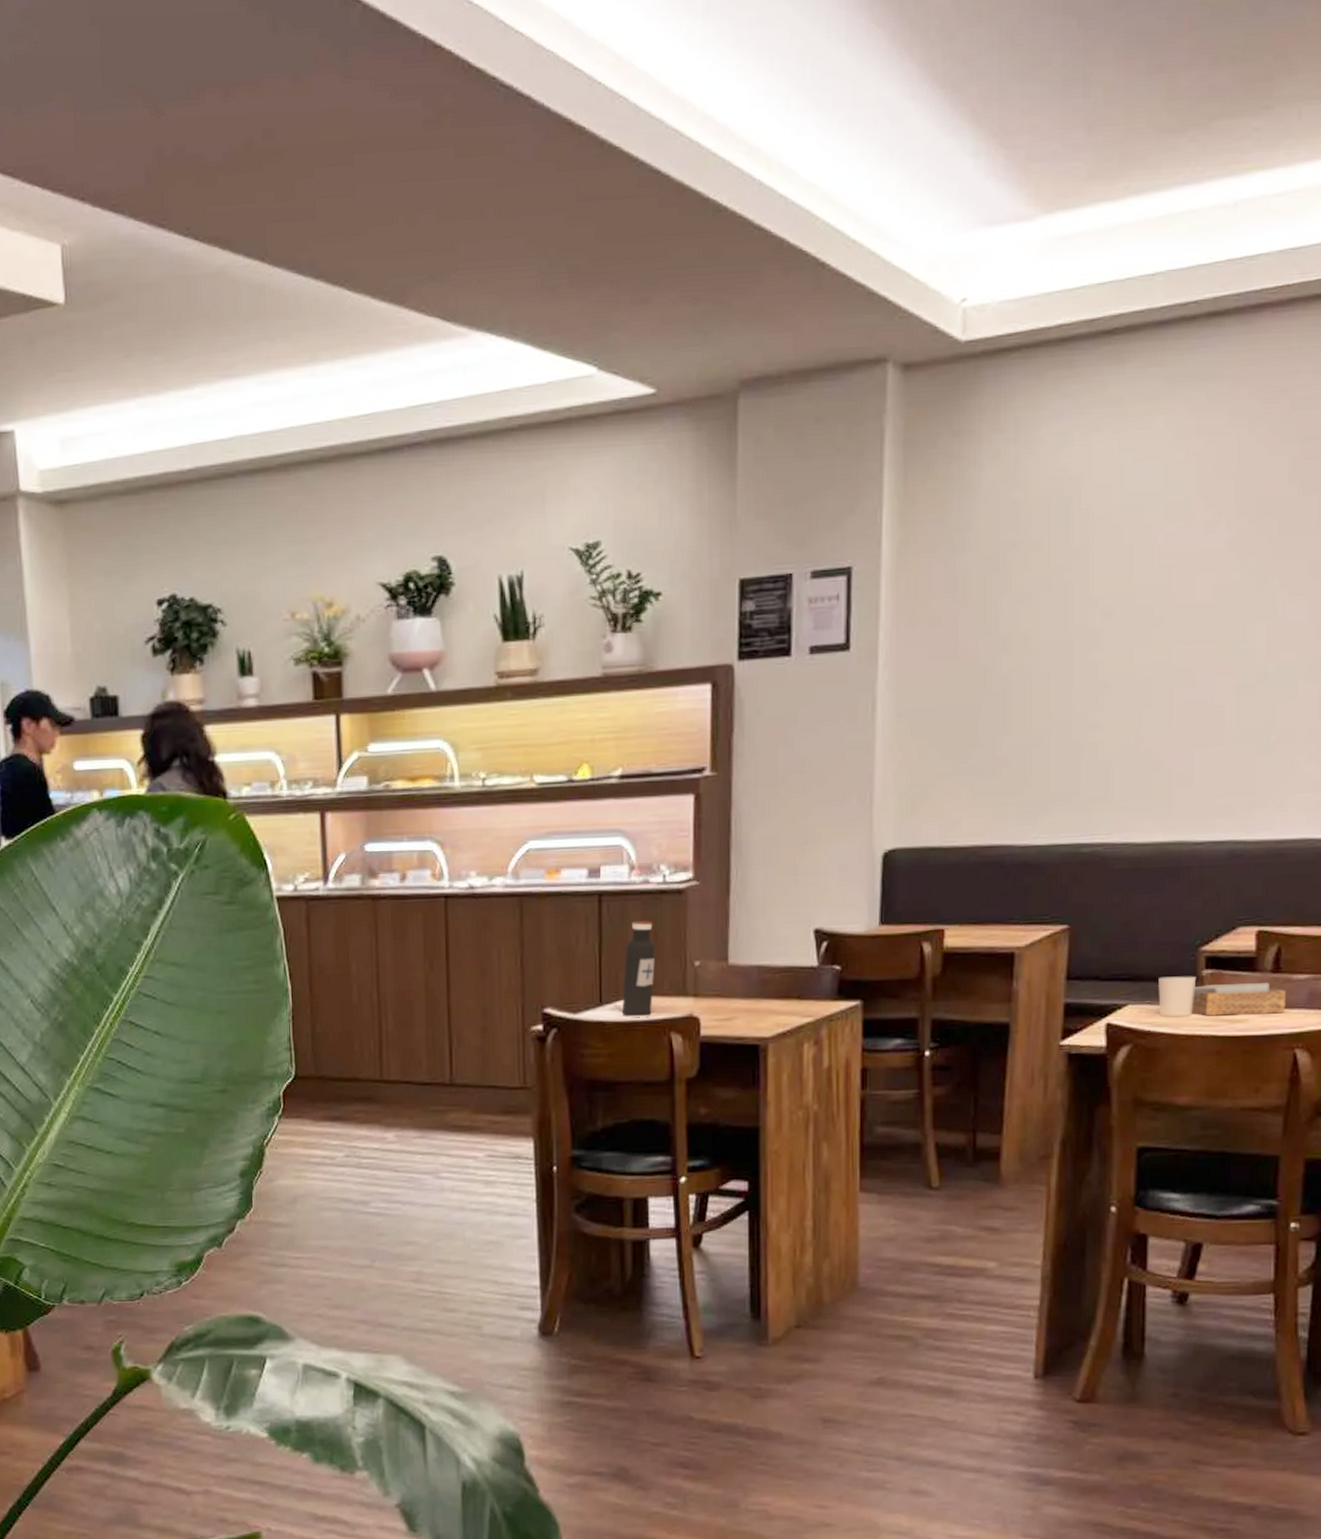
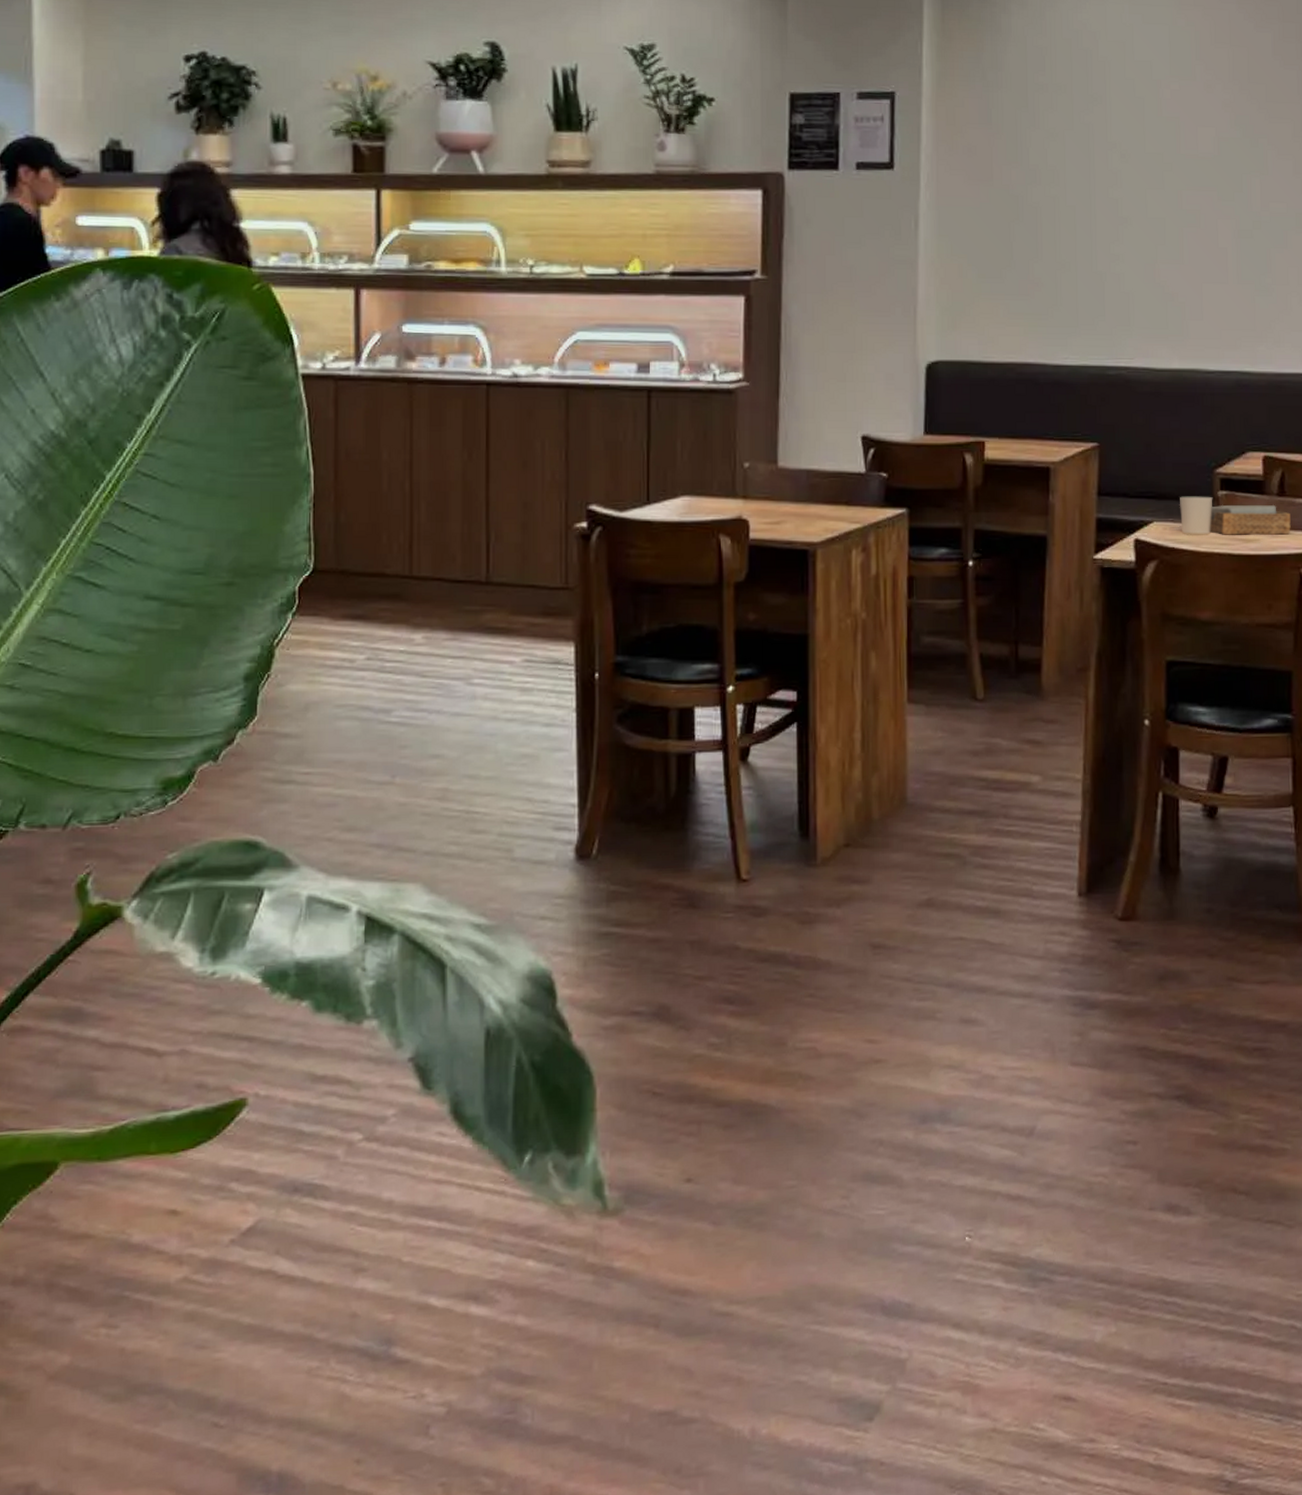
water bottle: present [621,921,656,1018] -> none [669,419,705,519]

